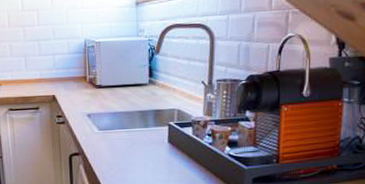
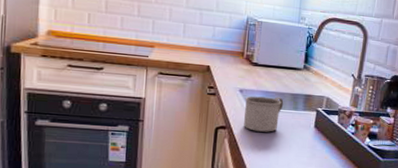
mug: none [94,116,133,154] -> present [244,96,284,132]

